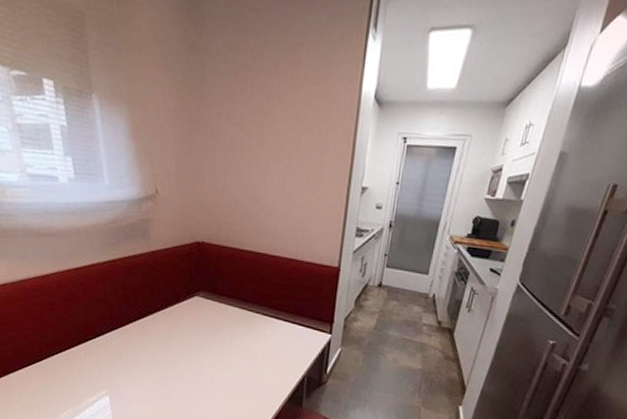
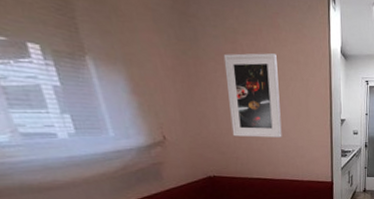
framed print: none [228,95,292,204] -> present [223,53,282,138]

